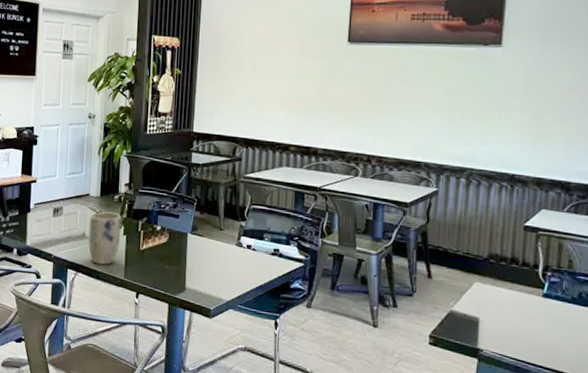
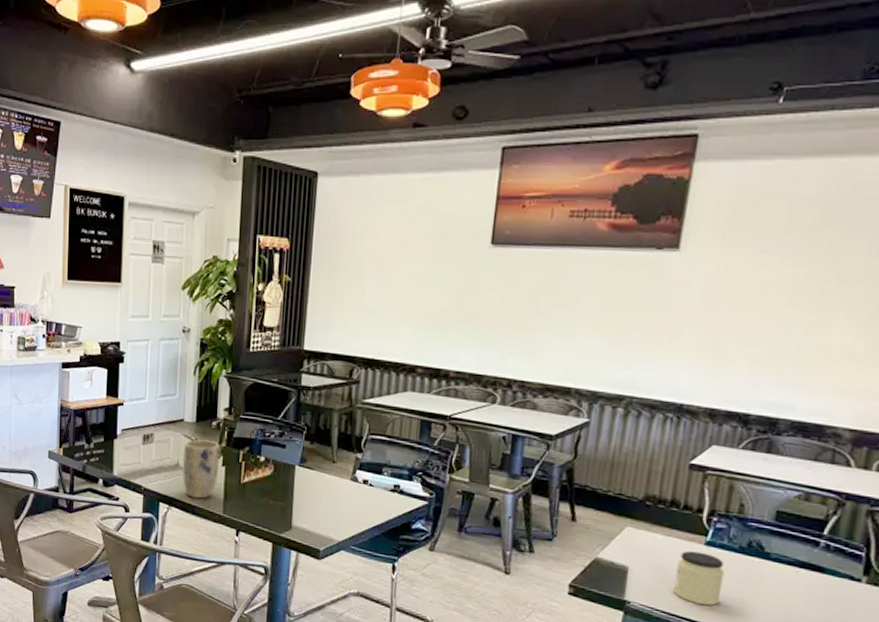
jar: none [519,302,561,352] -> present [673,550,725,606]

